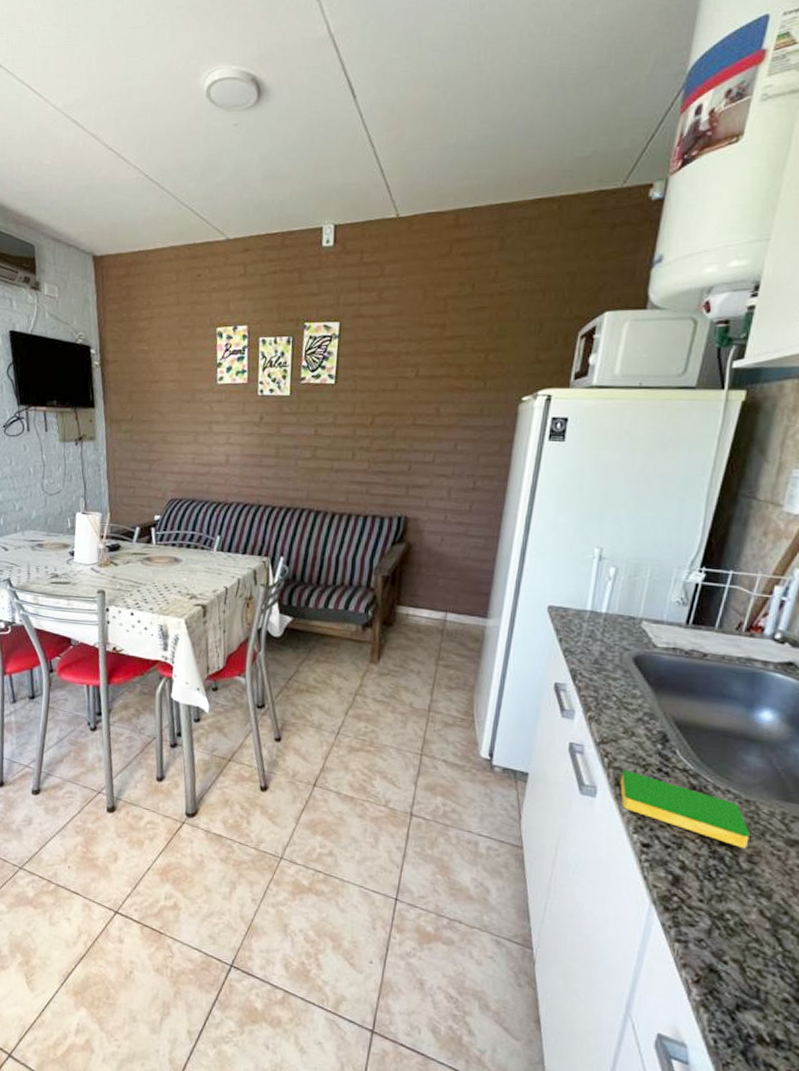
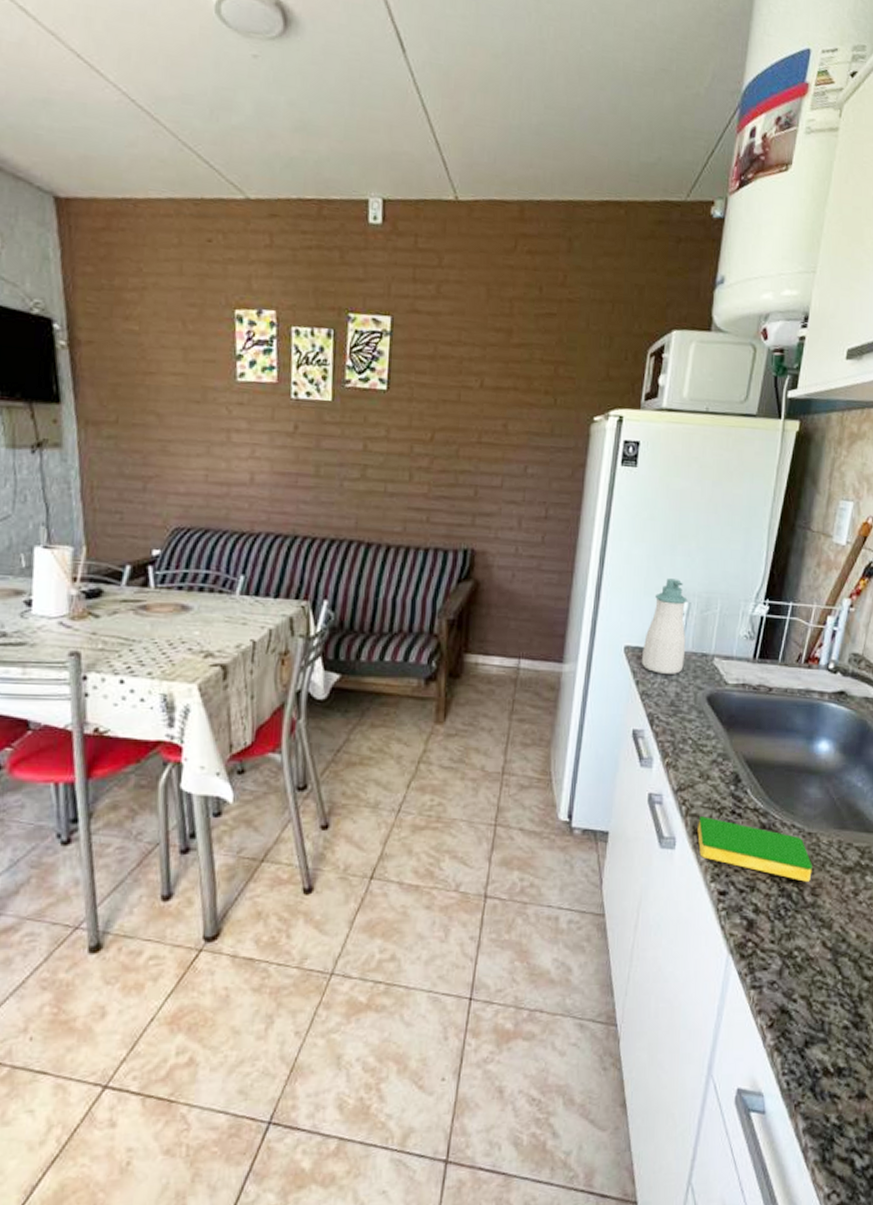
soap bottle: none [565,545,615,635] -> present [642,578,688,674]

